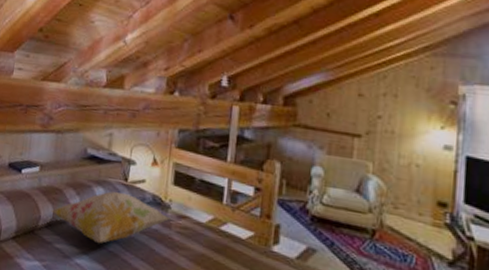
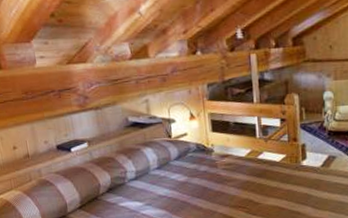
decorative pillow: present [51,191,171,244] -> none [108,148,215,194]

